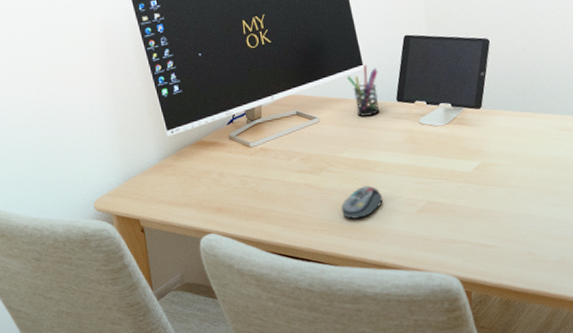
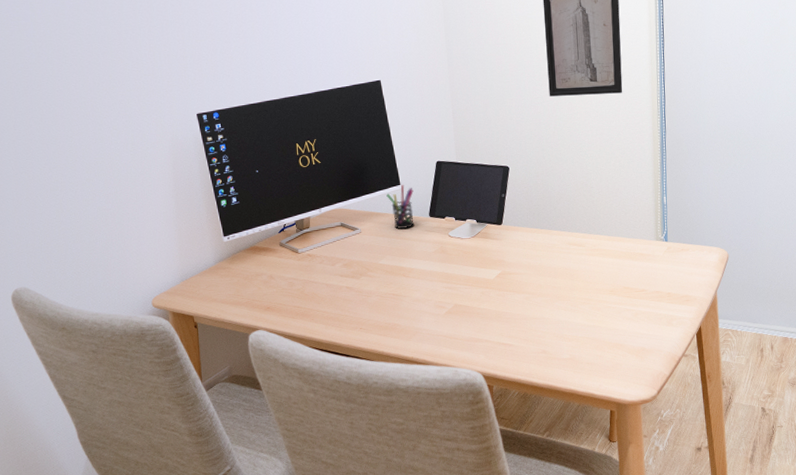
computer mouse: present [342,185,383,219] -> none [379,289,416,319]

